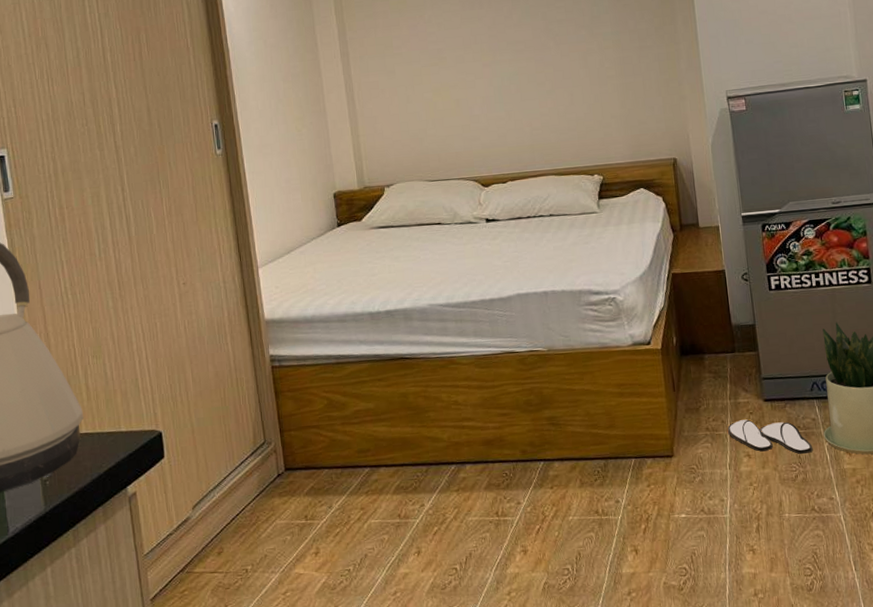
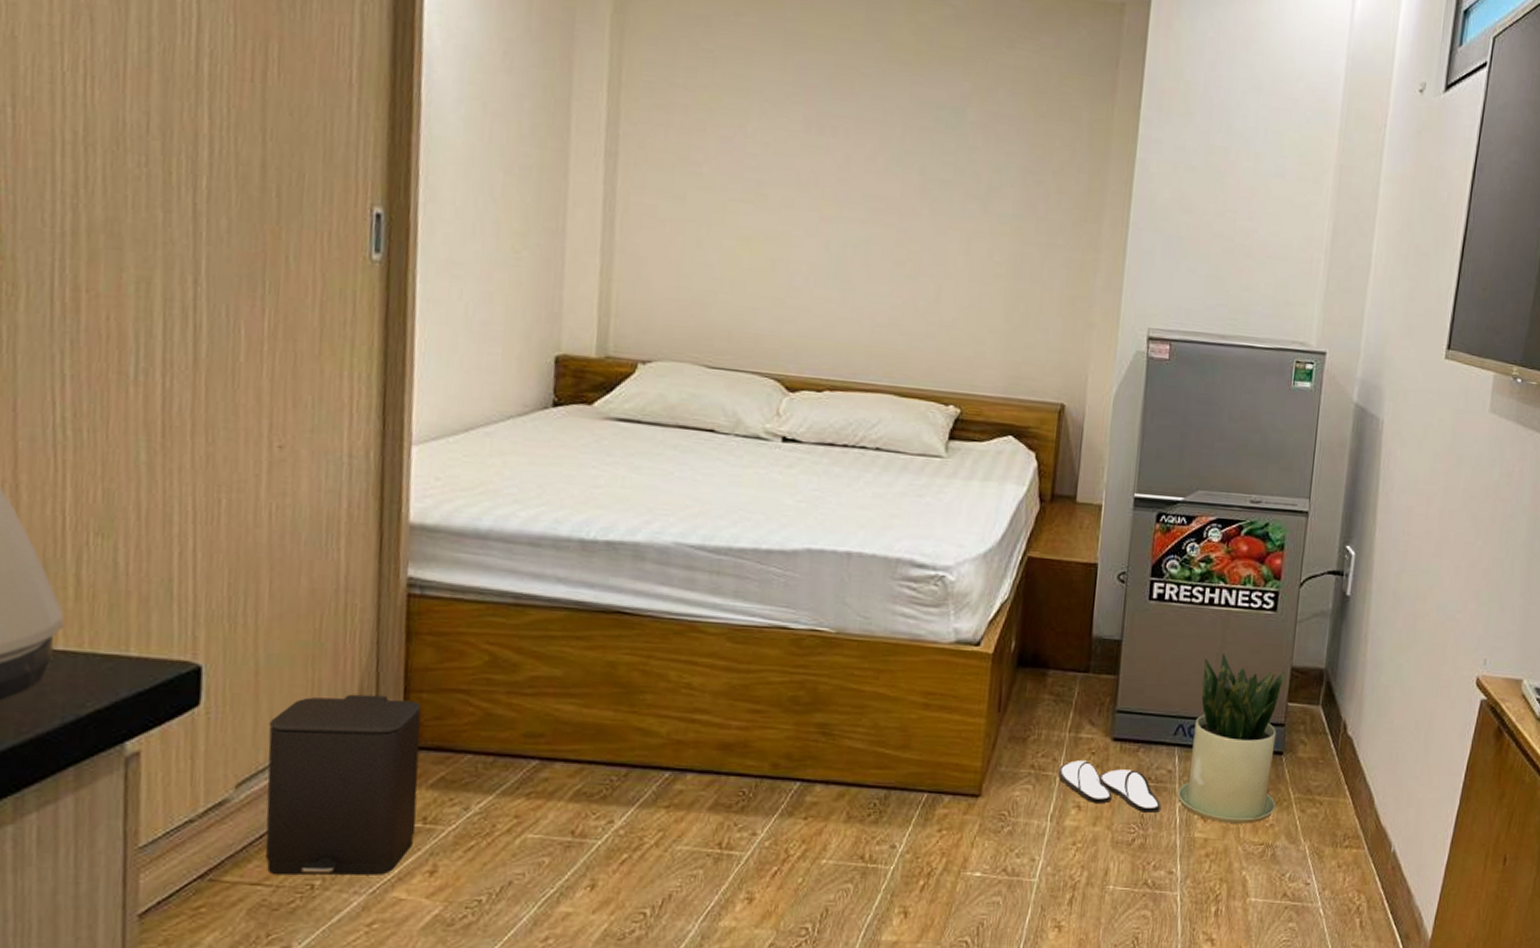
pedal bin: none [205,436,302,564] -> present [265,694,421,875]

